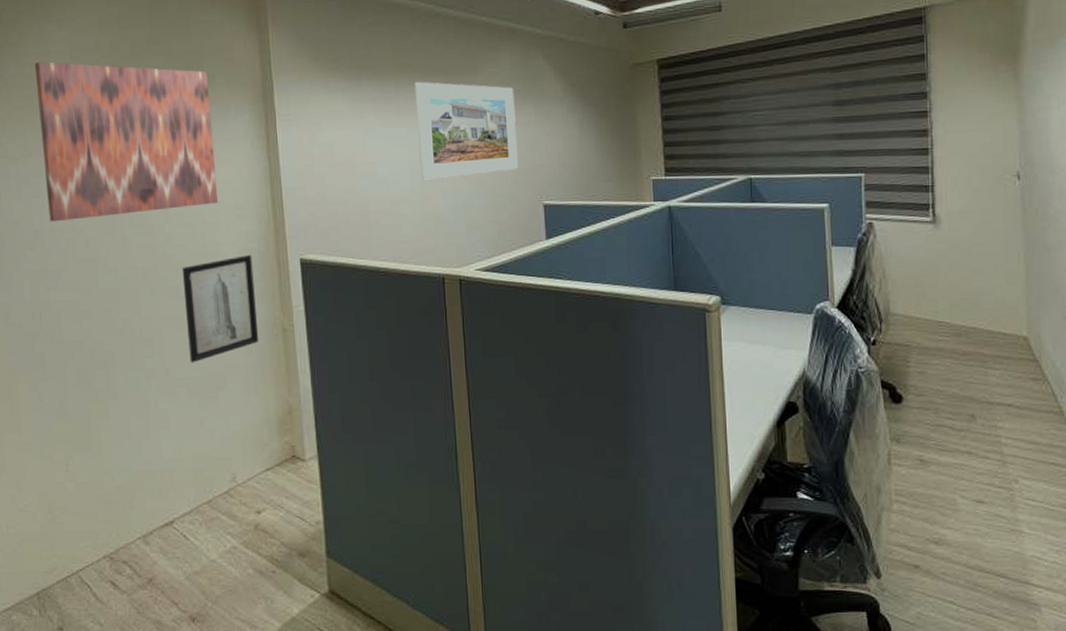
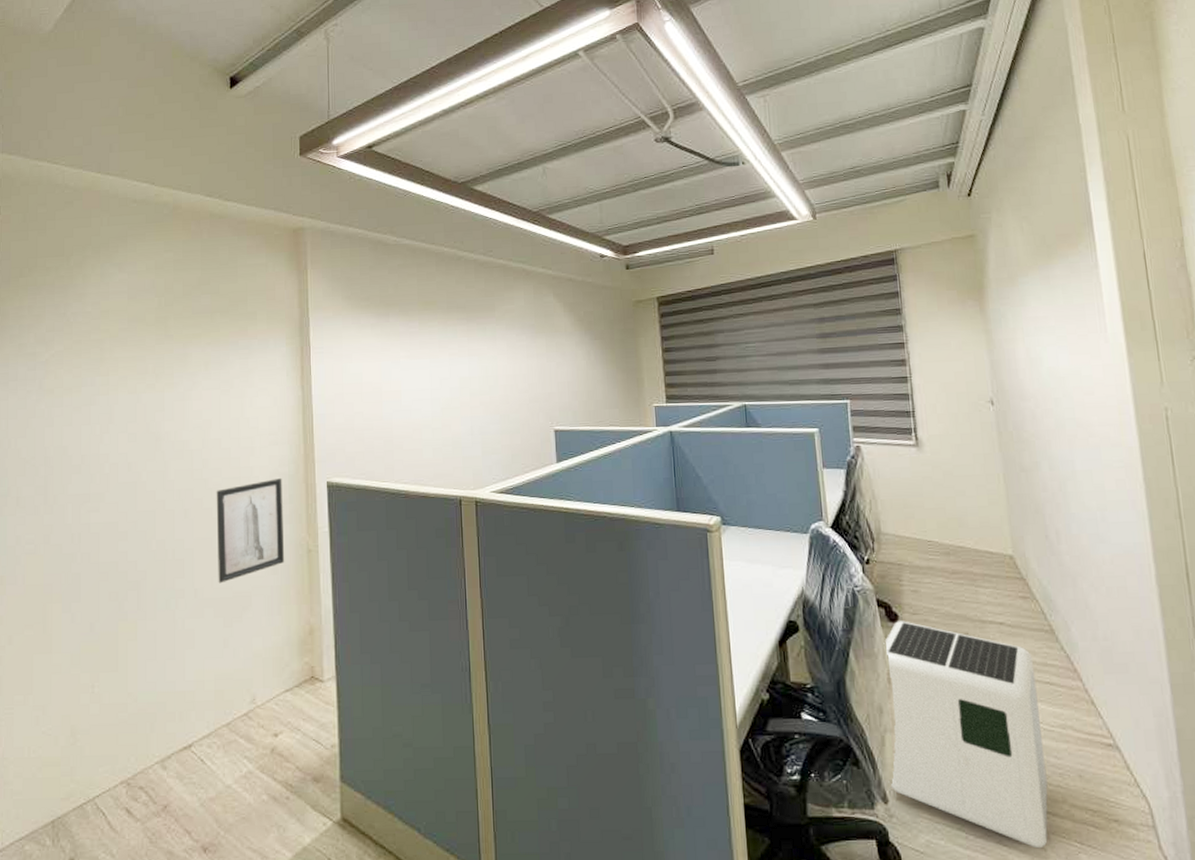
wall art: present [35,62,219,222] -> none [95,301,254,448]
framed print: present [414,81,518,180] -> none [437,317,531,408]
air purifier: none [882,402,1043,620] -> present [883,621,1048,849]

